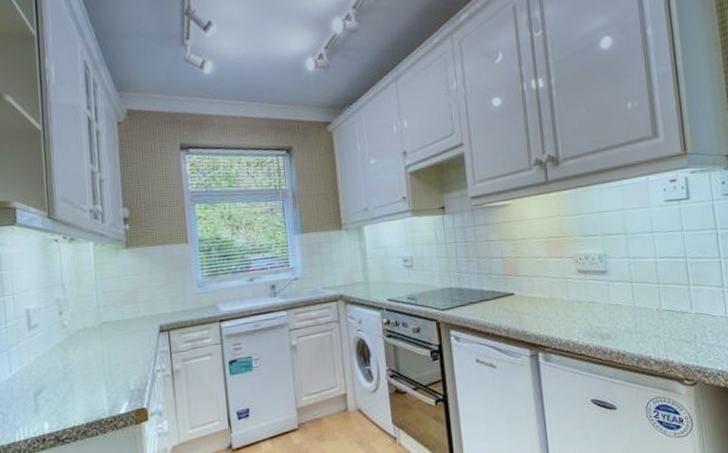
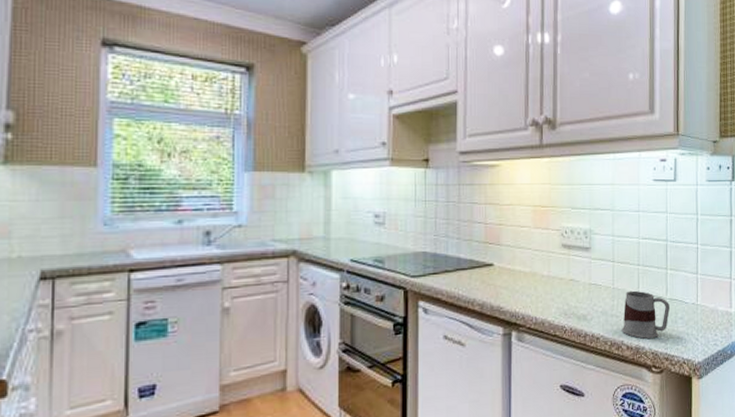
mug: none [647,308,697,353] -> present [621,290,670,339]

